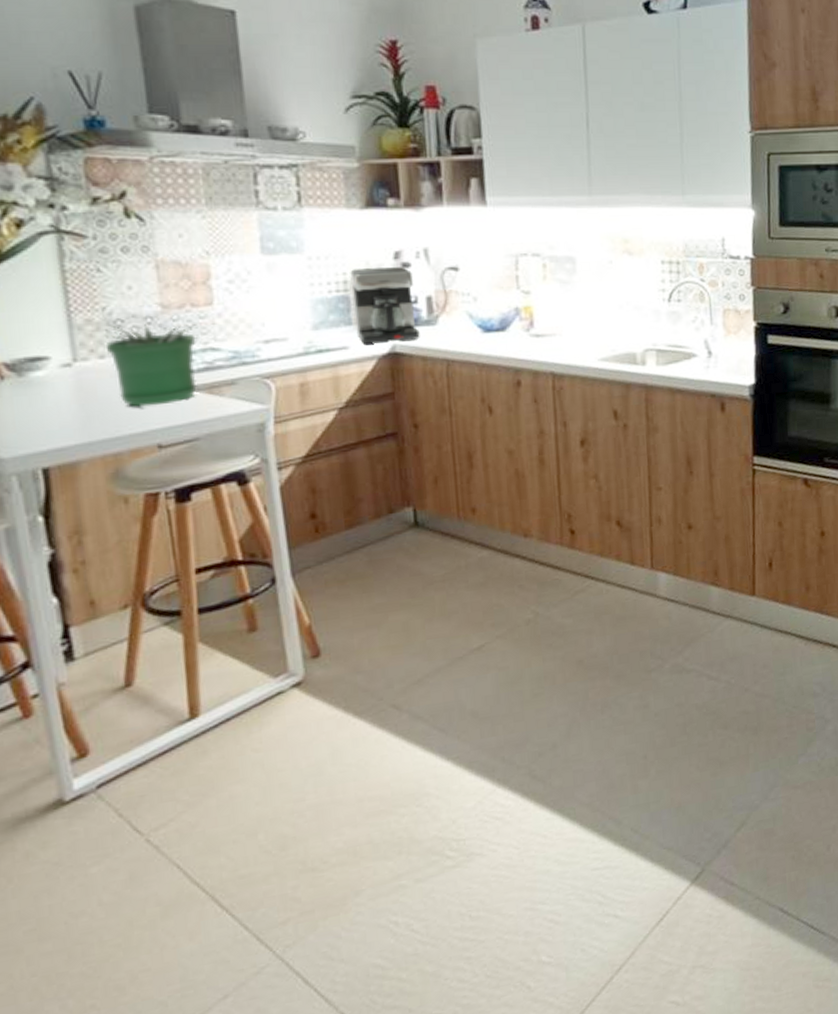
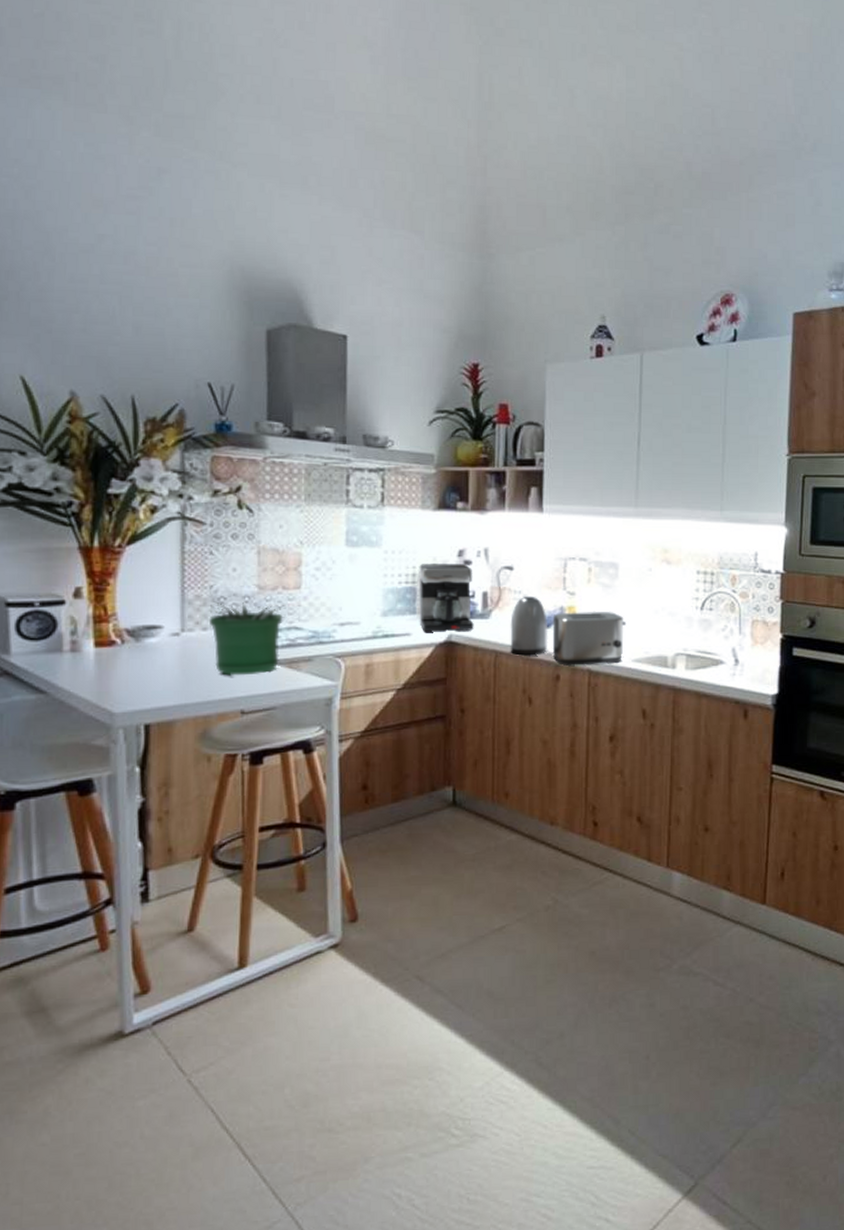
kettle: none [460,297,505,363] -> present [510,596,549,656]
toaster: none [507,309,590,370] -> present [552,611,627,666]

